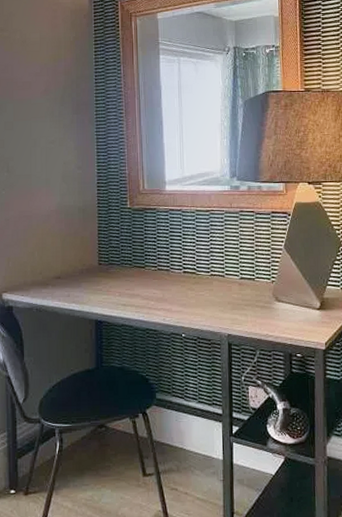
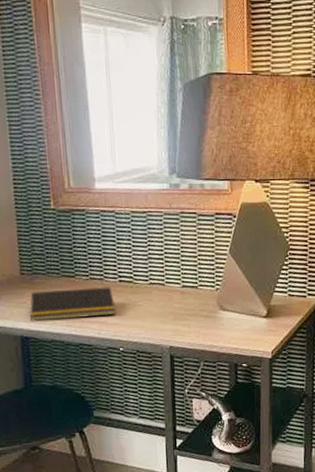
notepad: none [105,277,180,307] -> present [30,287,116,322]

